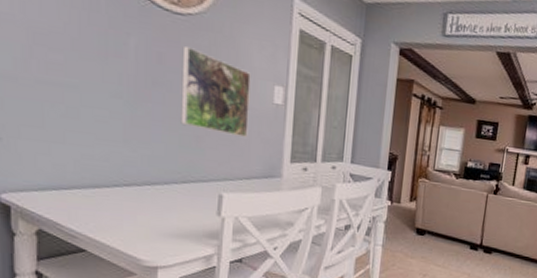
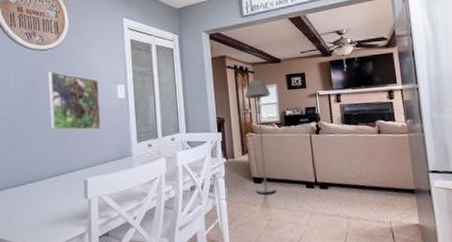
floor lamp: none [416,117,456,248] -> present [245,79,276,194]

